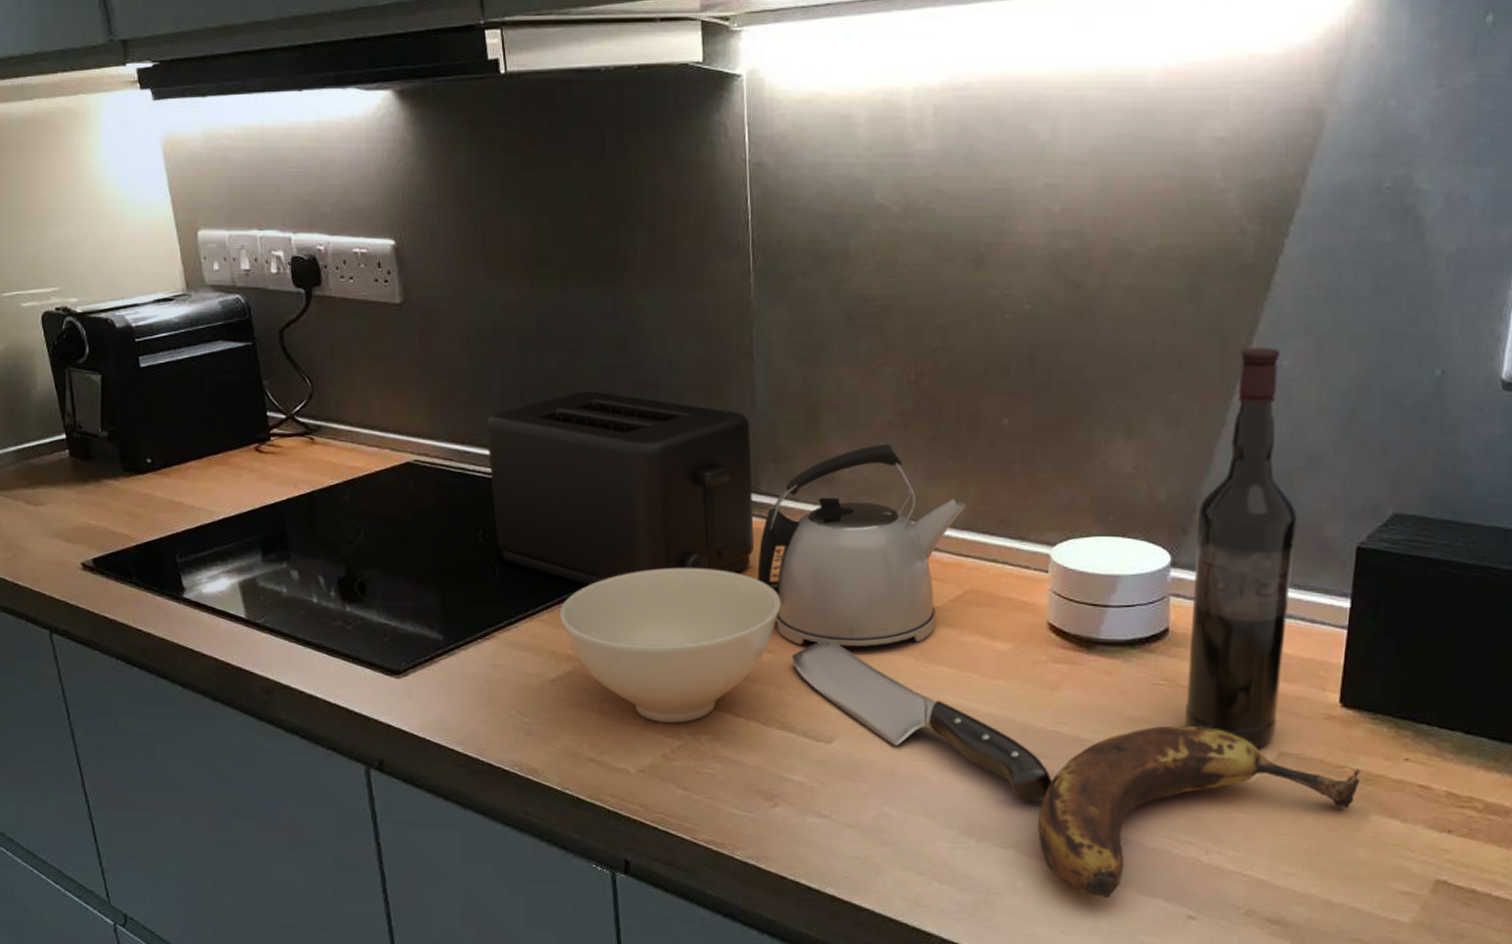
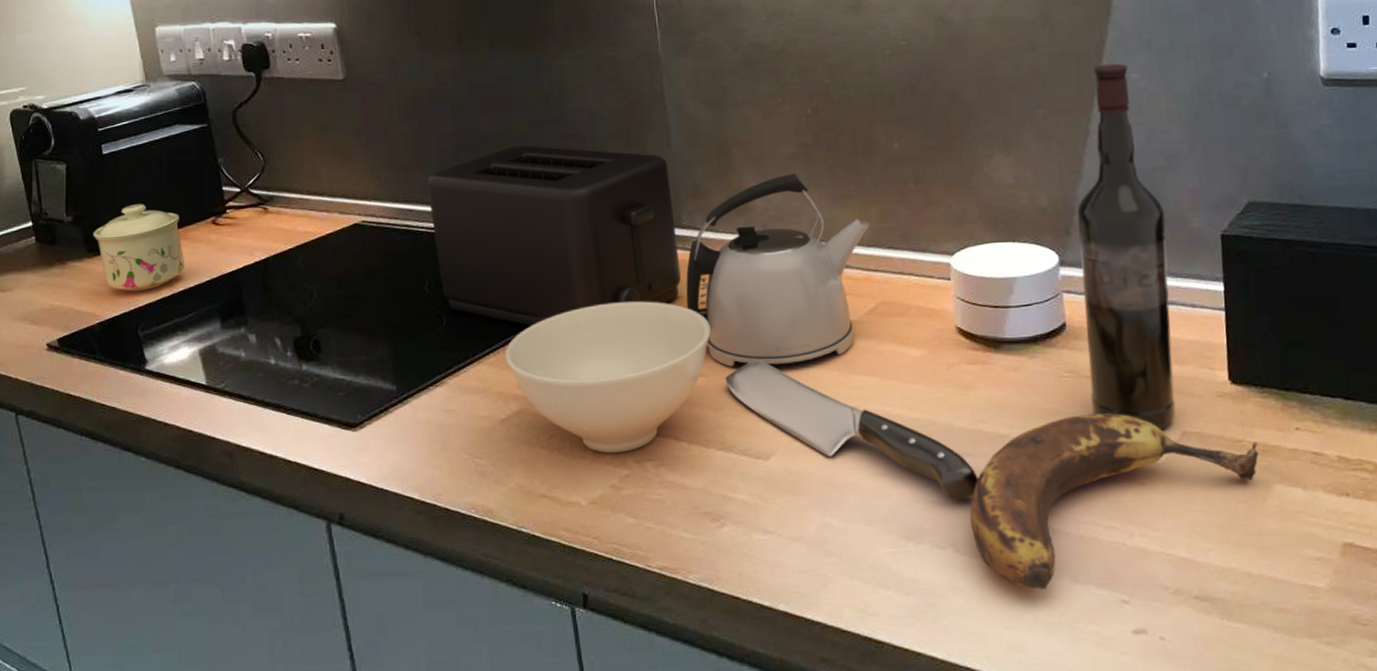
sugar bowl: none [129,424,225,516] -> present [93,204,184,292]

